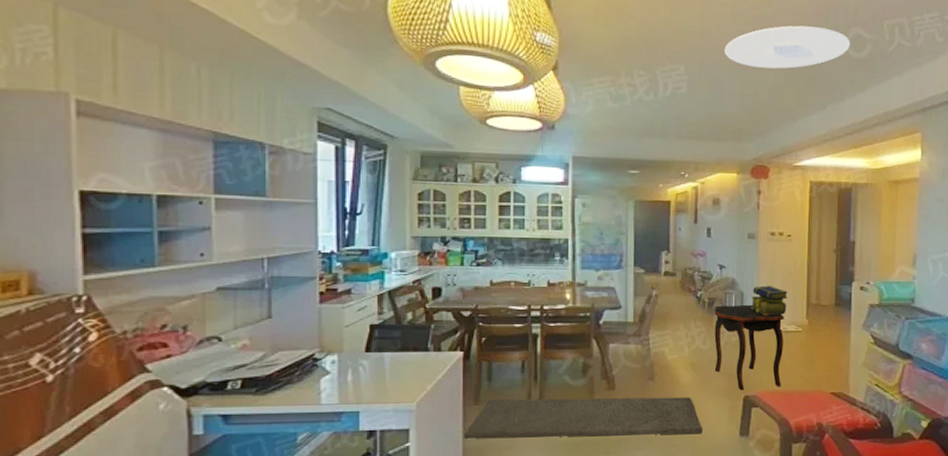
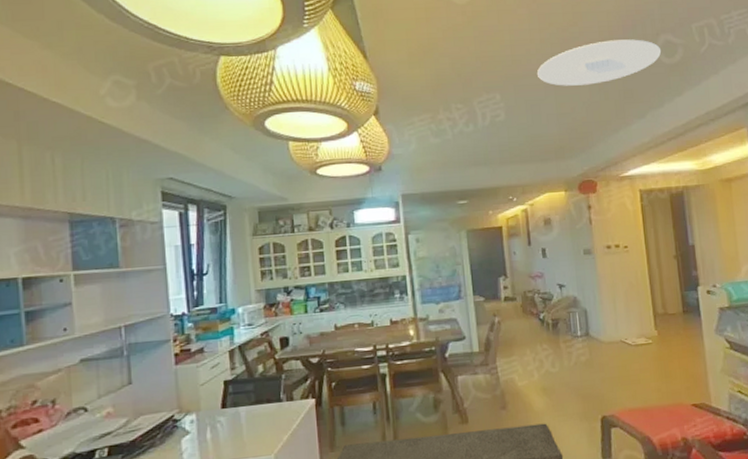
side table: present [714,304,784,391] -> none [559,321,639,411]
stack of books: present [751,286,788,316] -> none [595,300,634,331]

